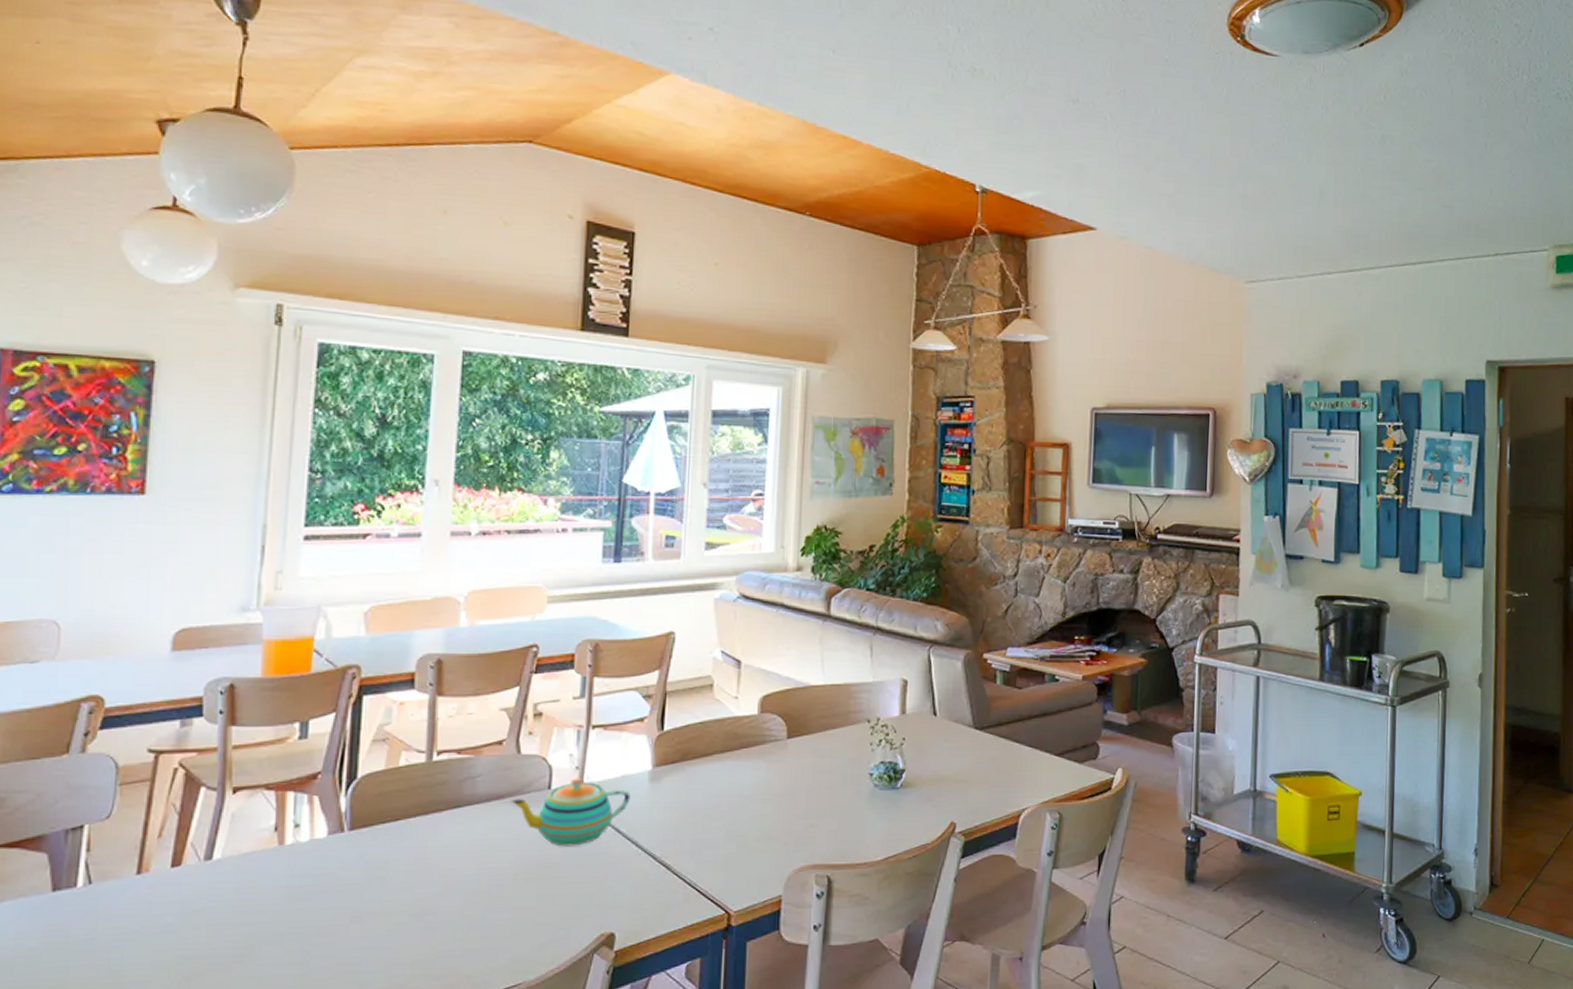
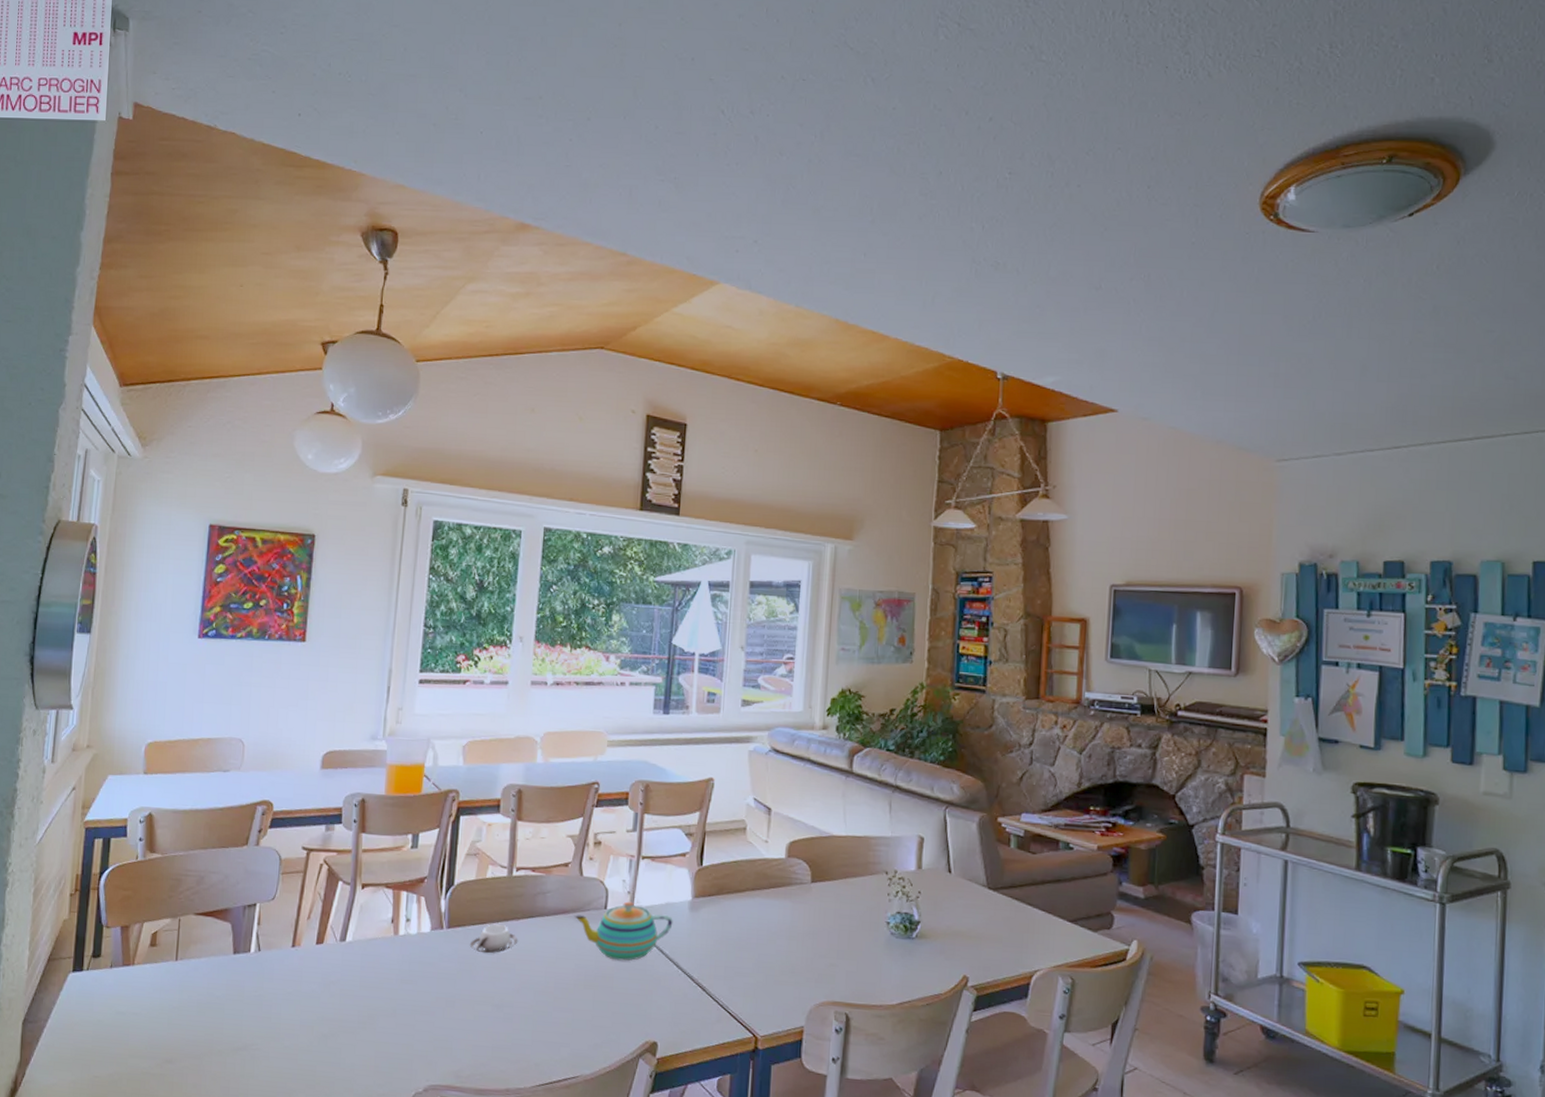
cup: none [379,820,442,855] -> present [469,924,518,954]

